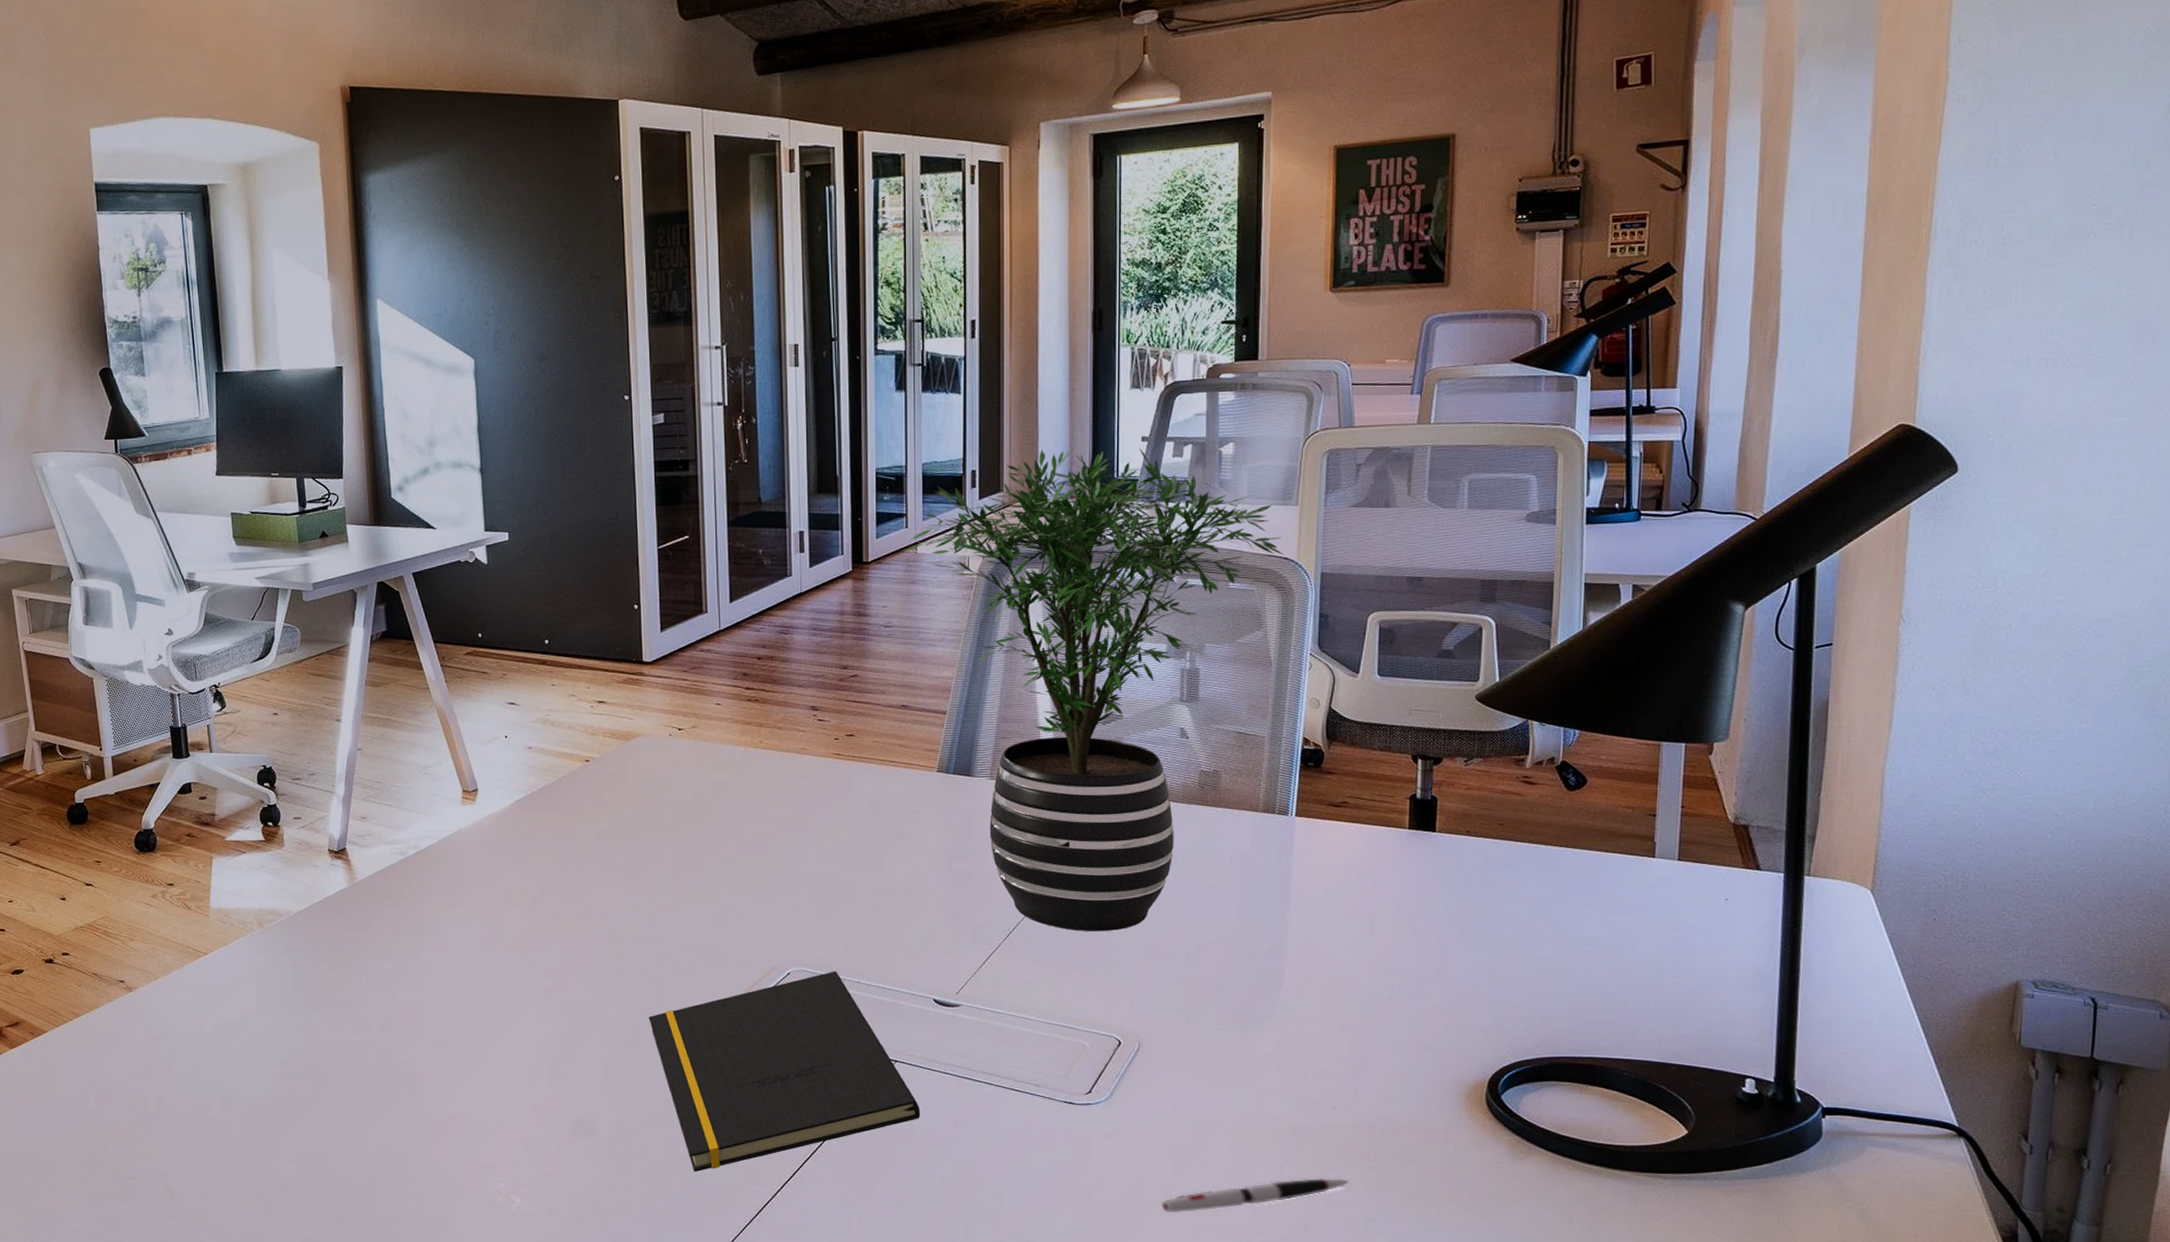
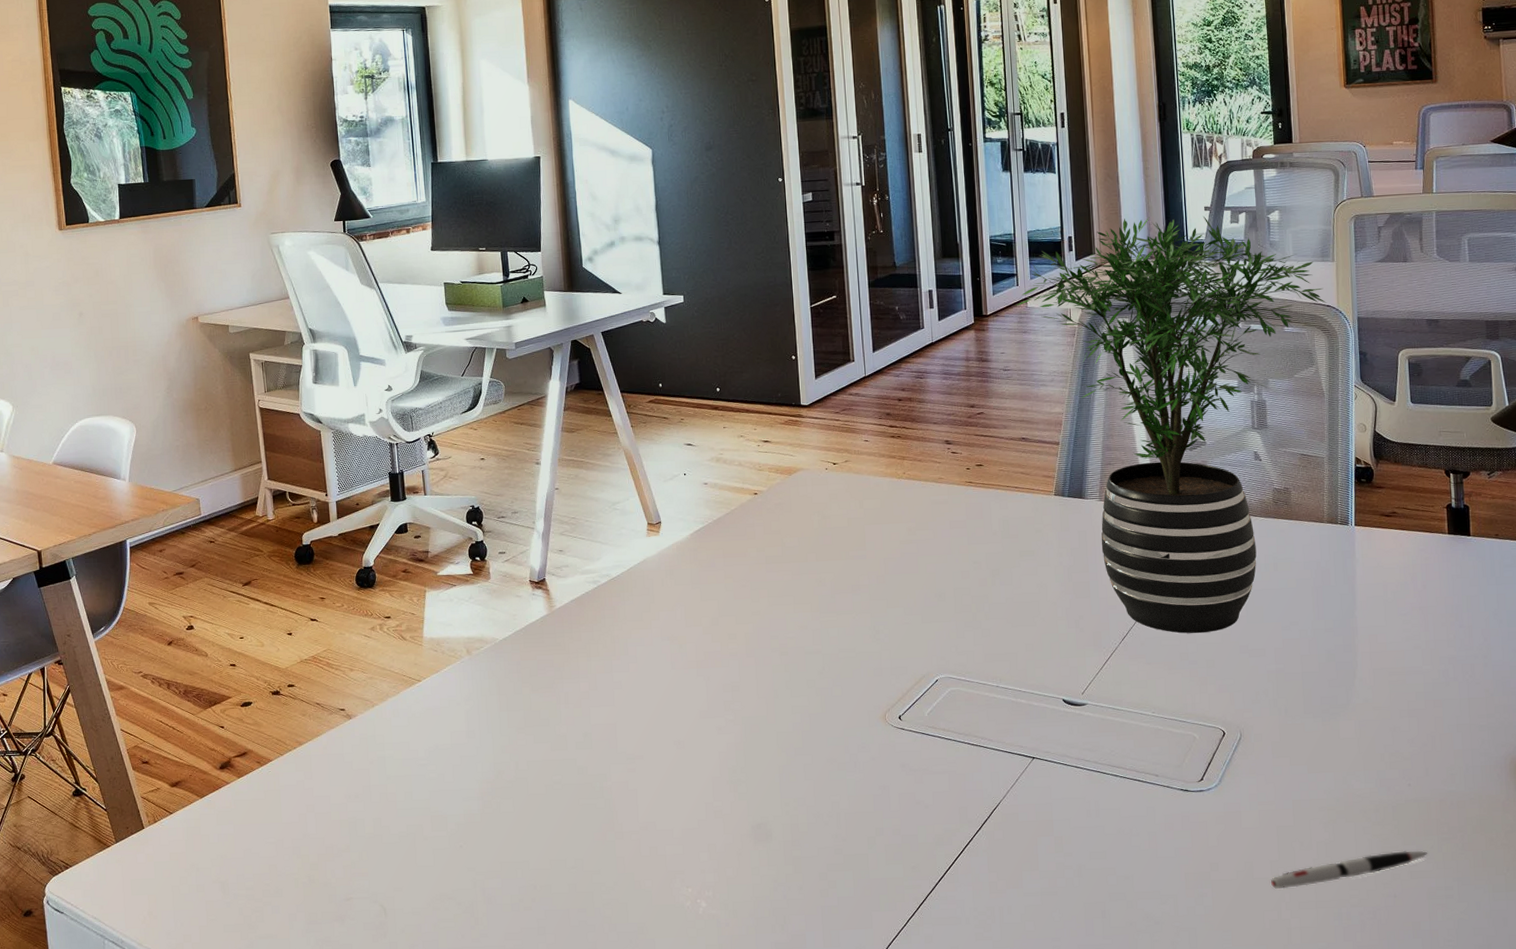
notepad: present [648,971,921,1172] -> none [816,677,1058,869]

